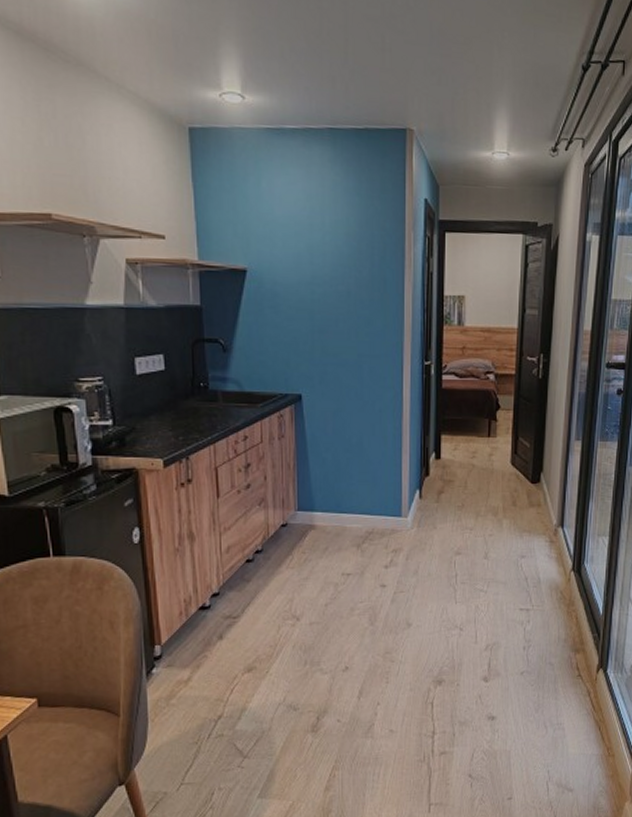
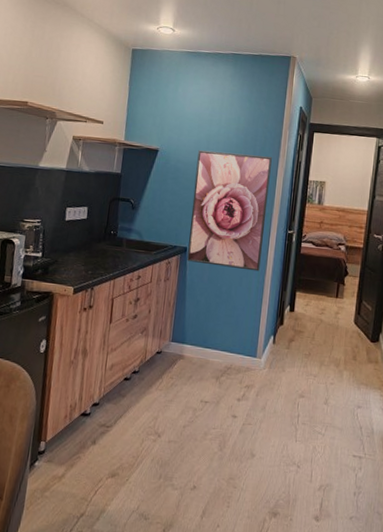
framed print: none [300,266,396,415] -> present [187,150,272,272]

